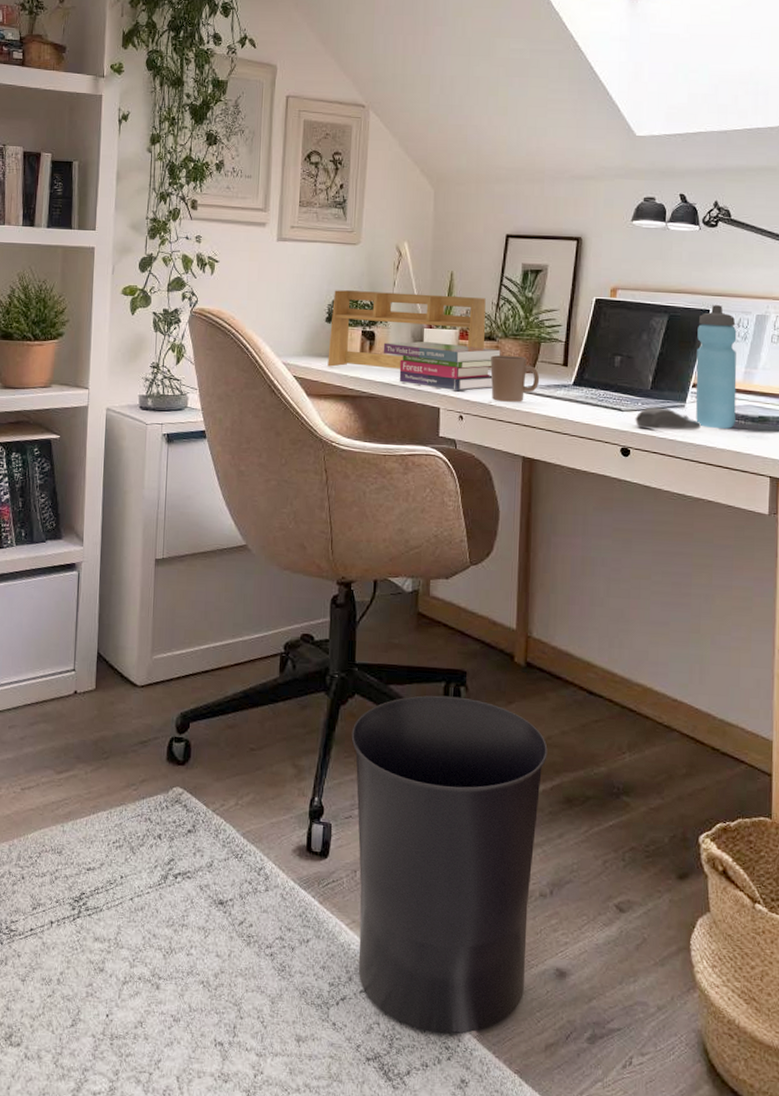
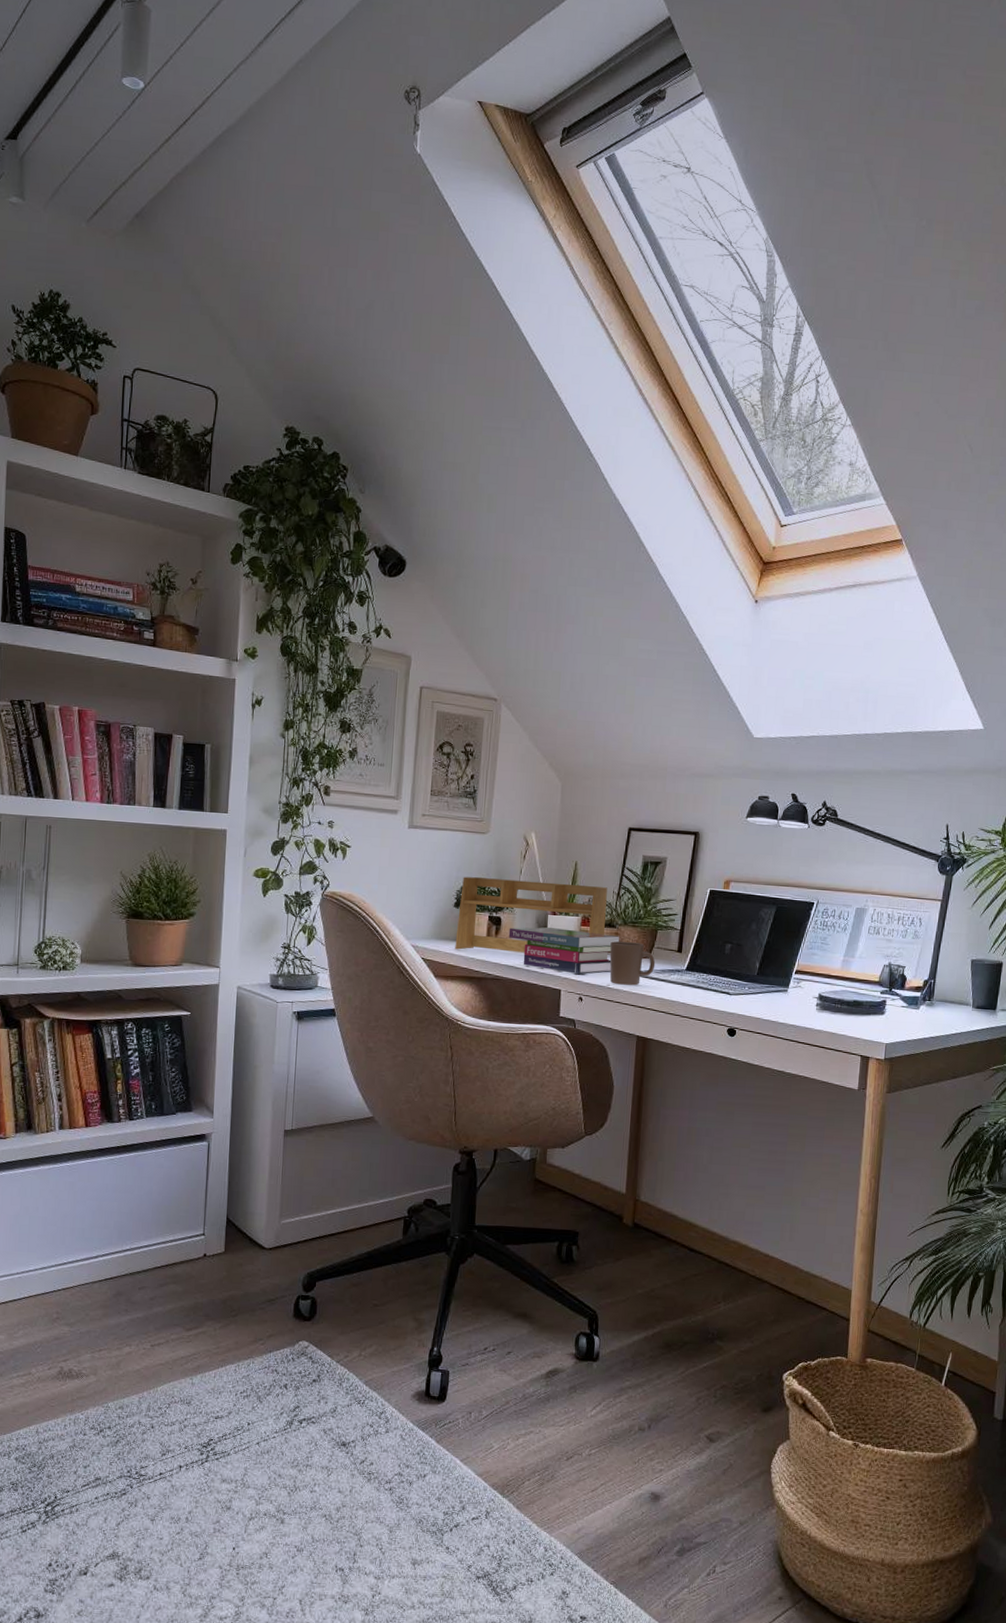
waste bin: present [351,695,548,1034] -> none [469,1253,651,1553]
computer mouse: present [635,407,701,431] -> none [741,991,801,1013]
water bottle: present [695,305,737,430] -> none [797,898,838,1013]

